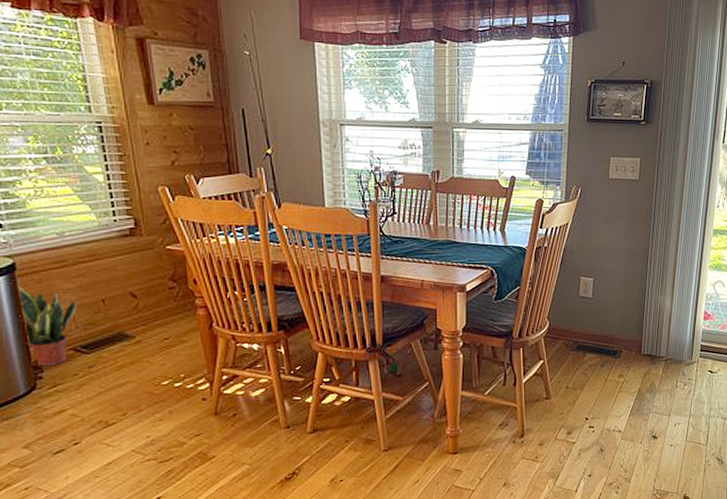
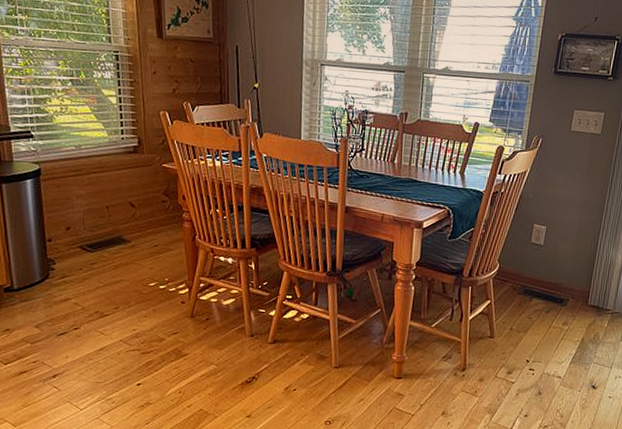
potted plant: present [16,284,77,367] -> none [40,187,86,260]

